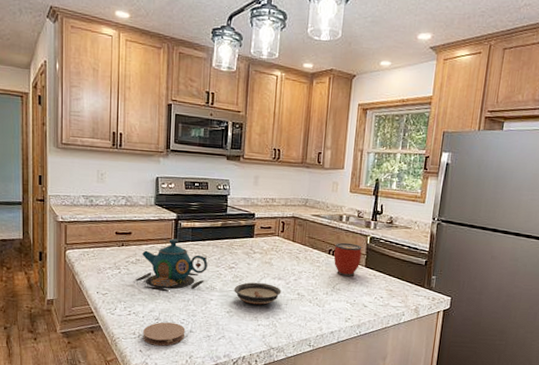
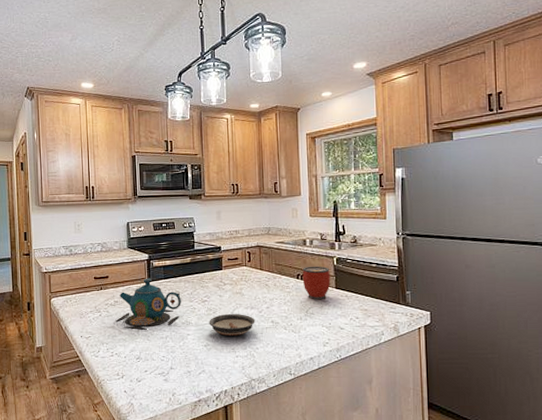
coaster: present [143,322,186,346] -> none [126,361,167,385]

